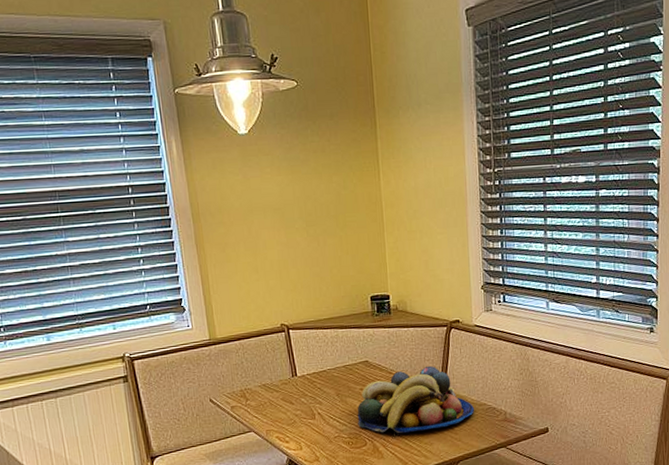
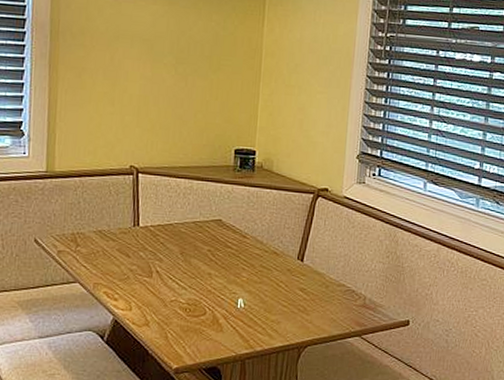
fruit bowl: present [357,365,474,434] -> none [199,234,331,307]

